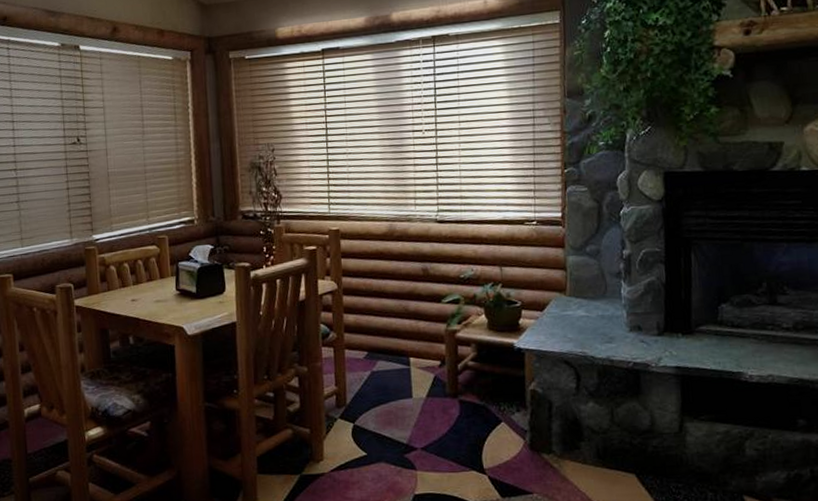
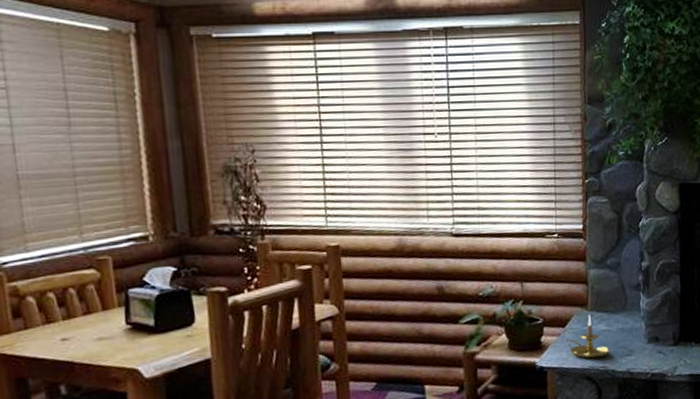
candle holder: none [544,300,589,344] -> present [566,315,610,359]

